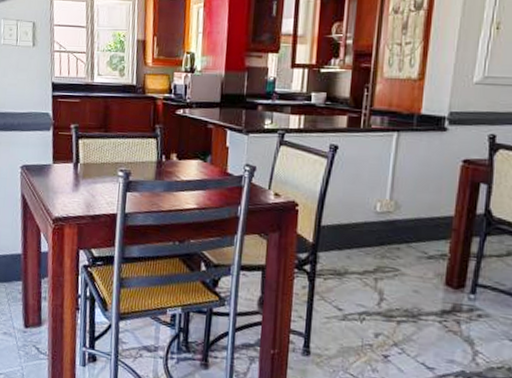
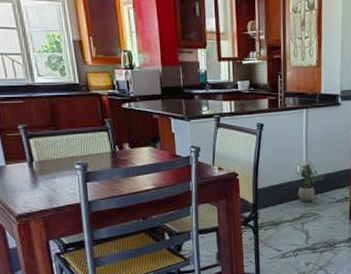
potted plant: none [374,201,416,253] -> present [298,163,326,202]

